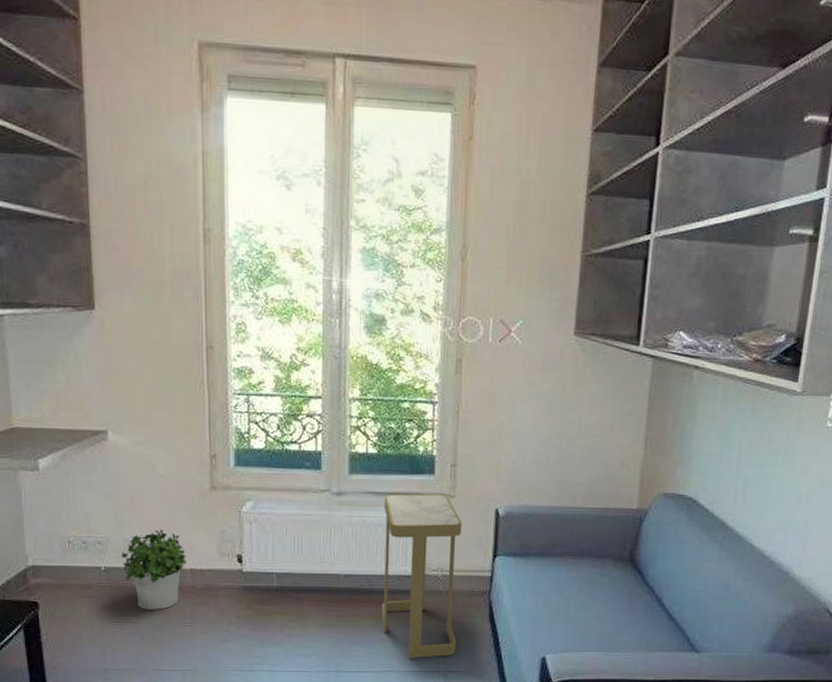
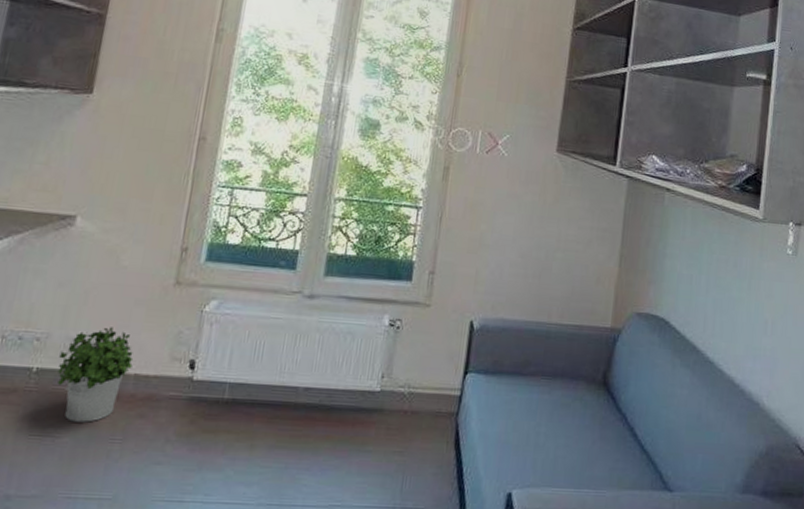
side table: present [381,494,463,658] -> none [338,300,436,491]

